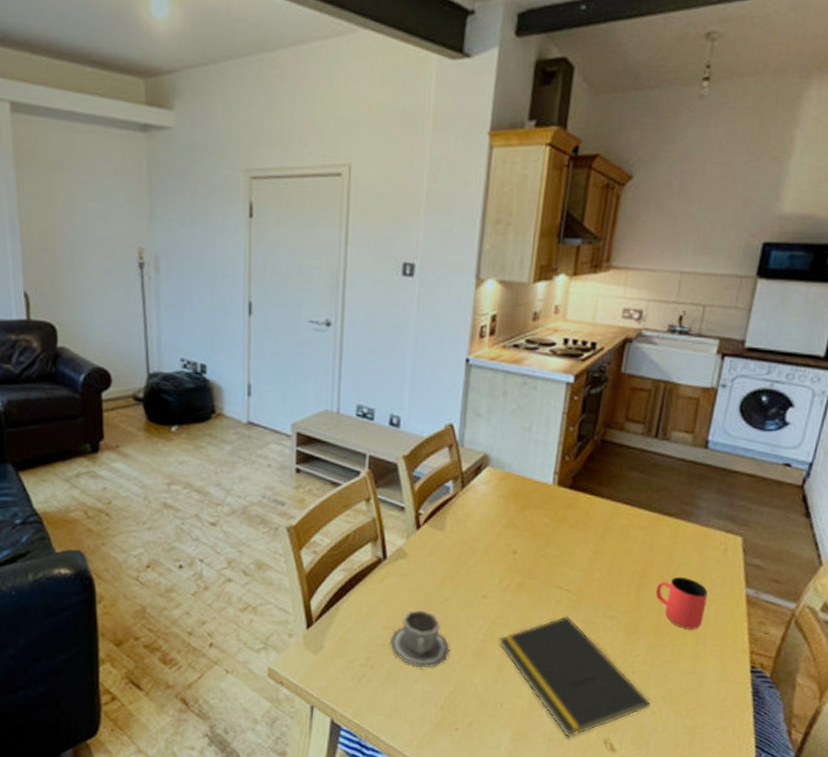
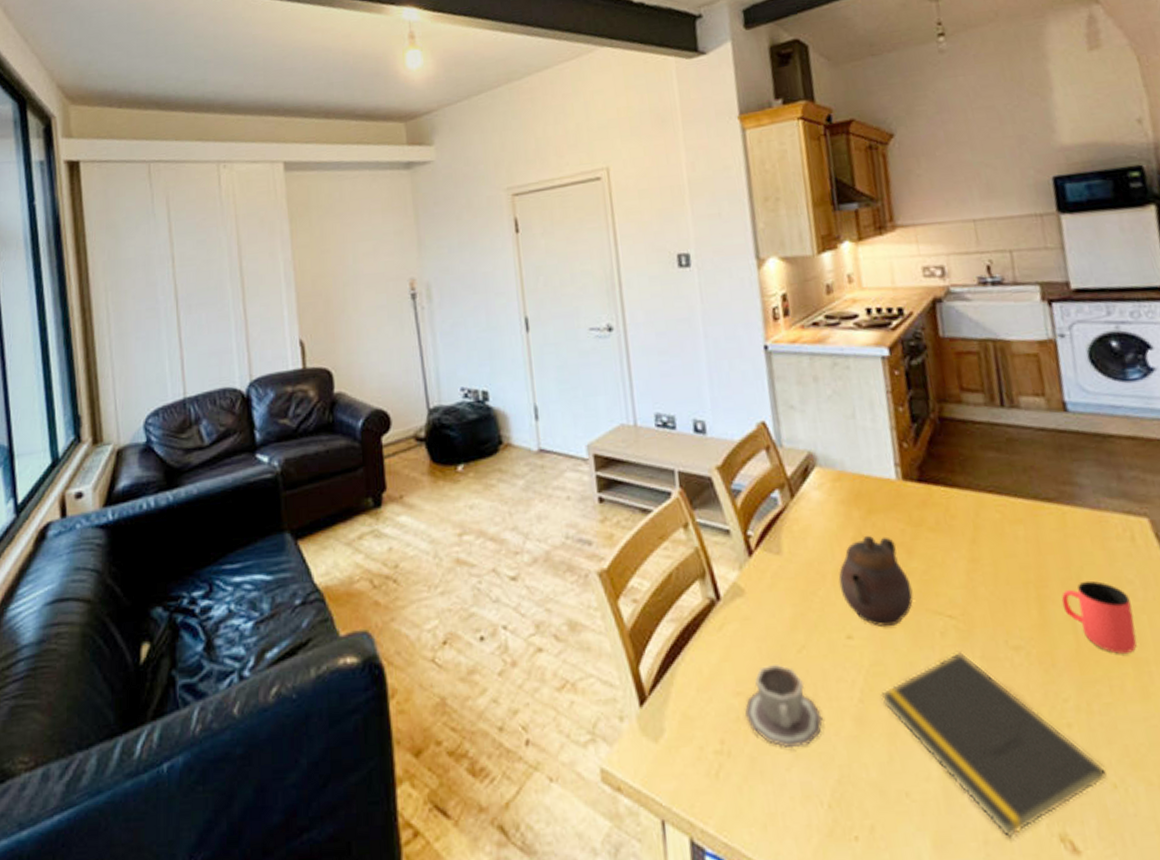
teapot: none [485,524,543,592] -> present [838,535,914,627]

